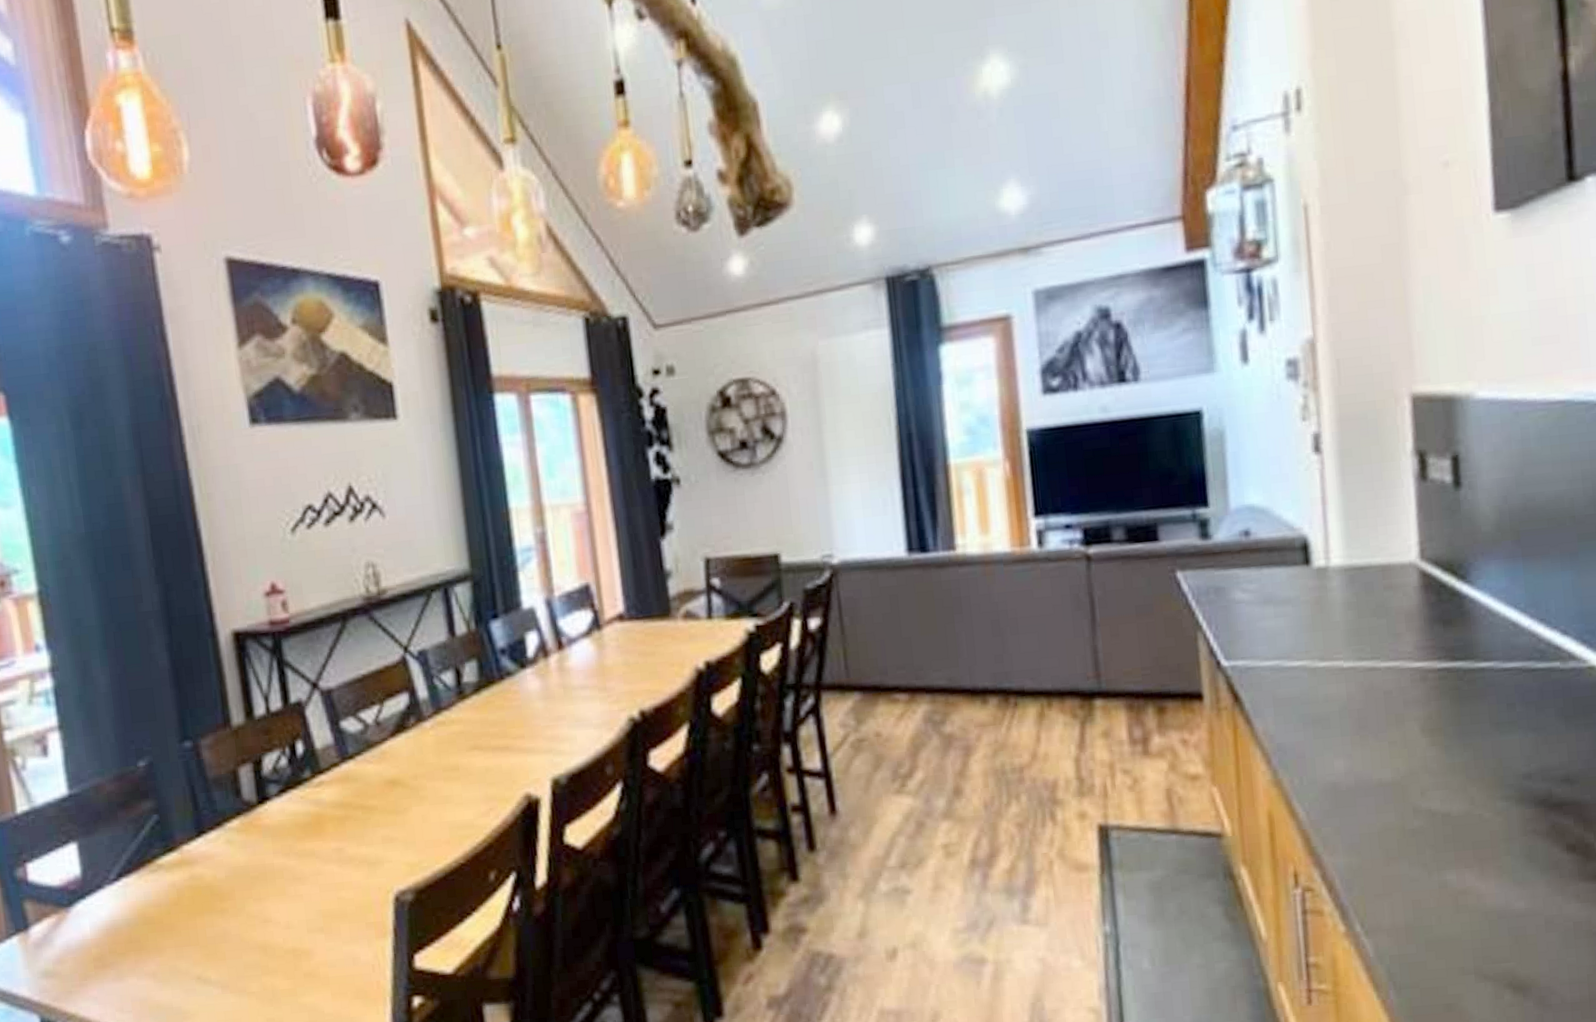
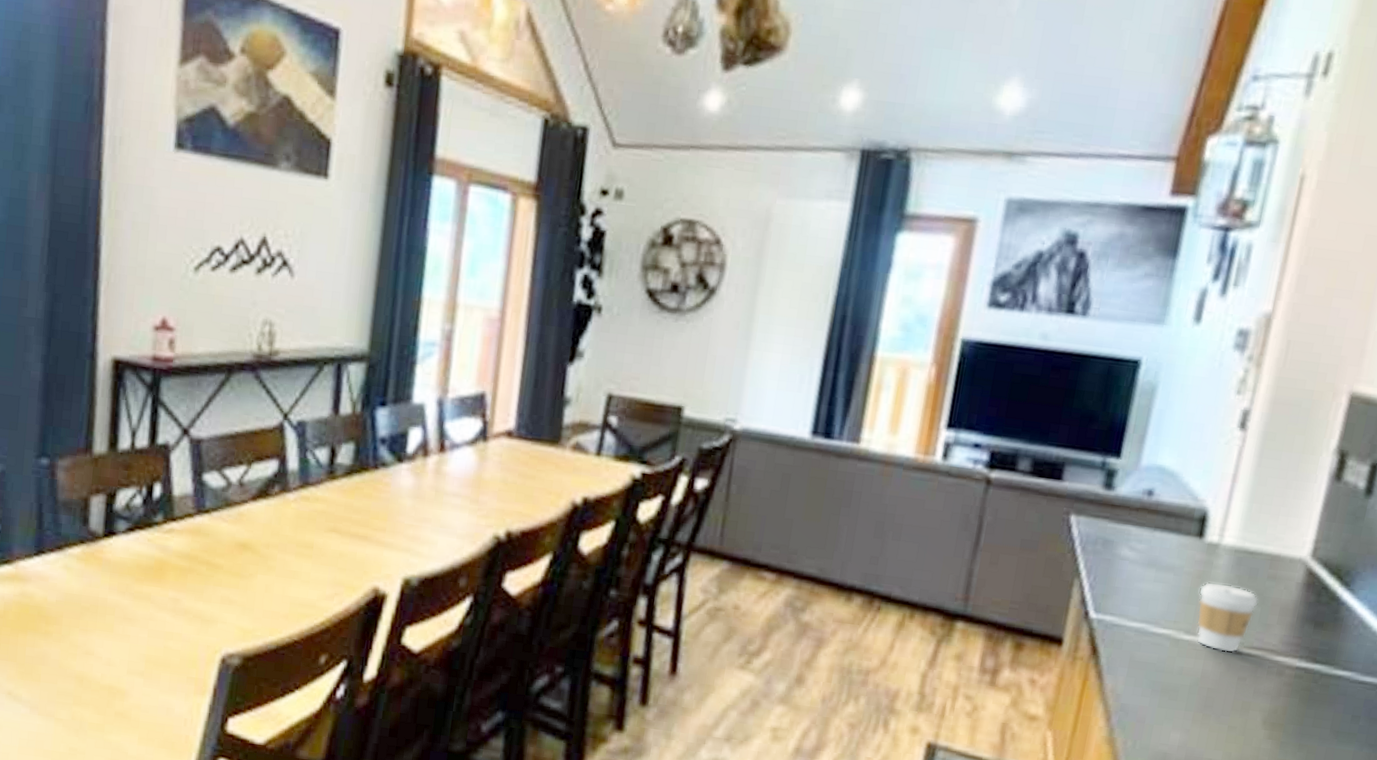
coffee cup: none [1321,603,1383,671] -> present [1196,581,1259,653]

